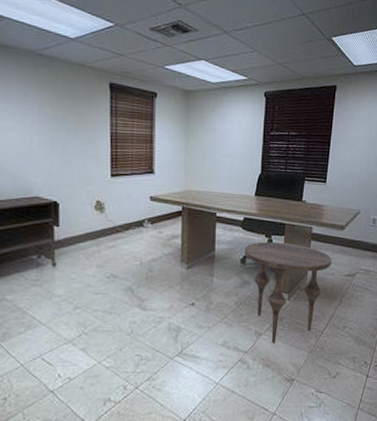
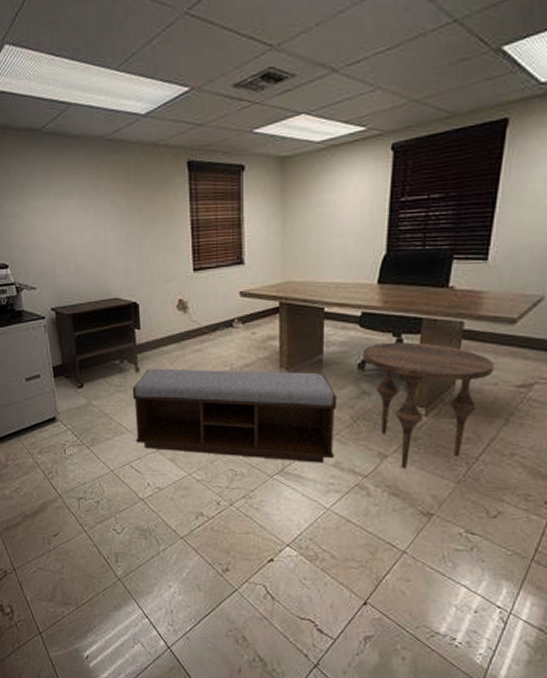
bench: none [47,263,226,344] -> present [132,368,338,463]

